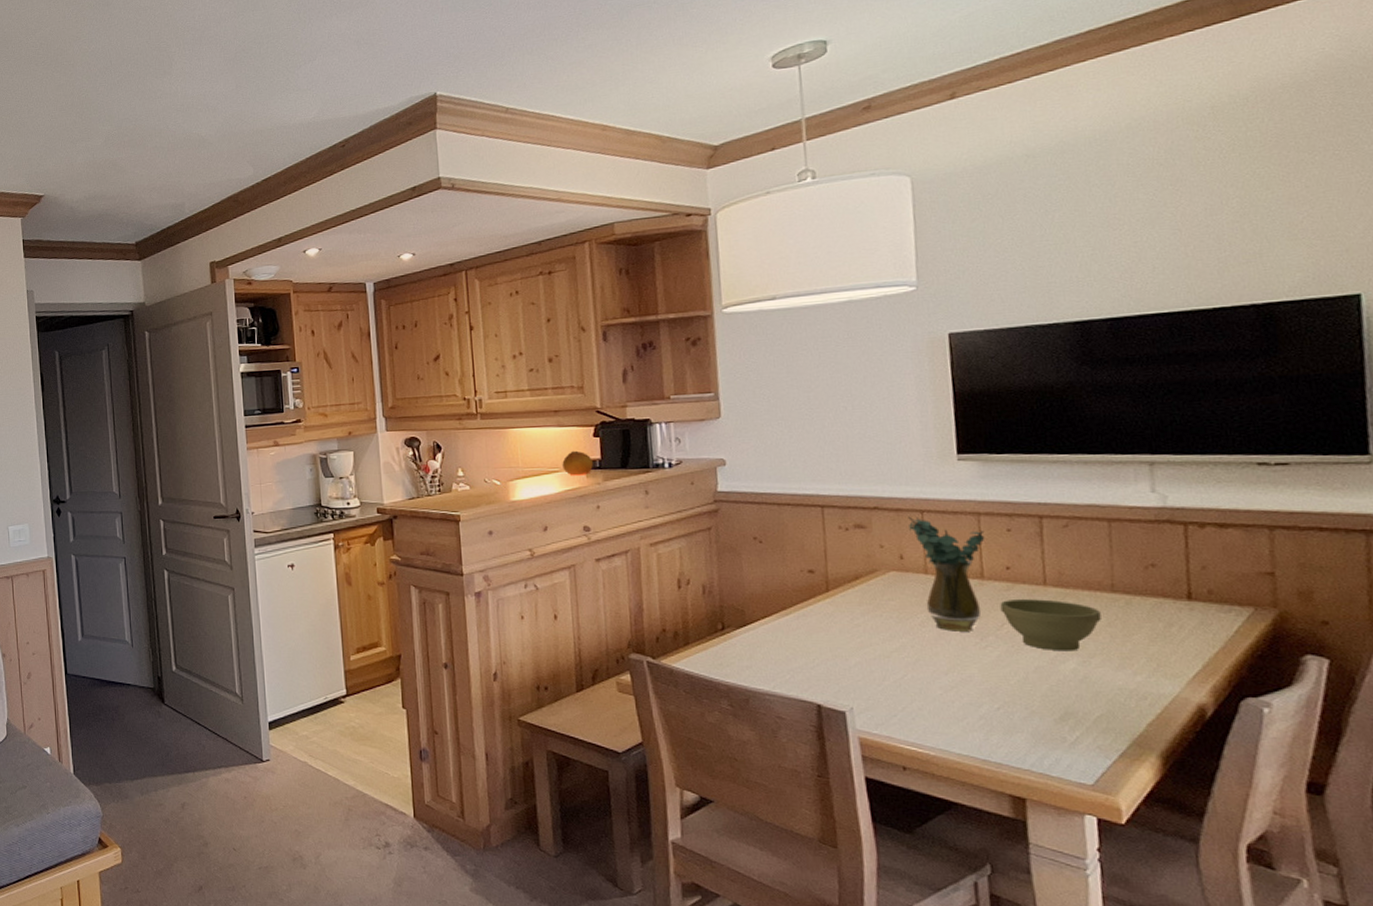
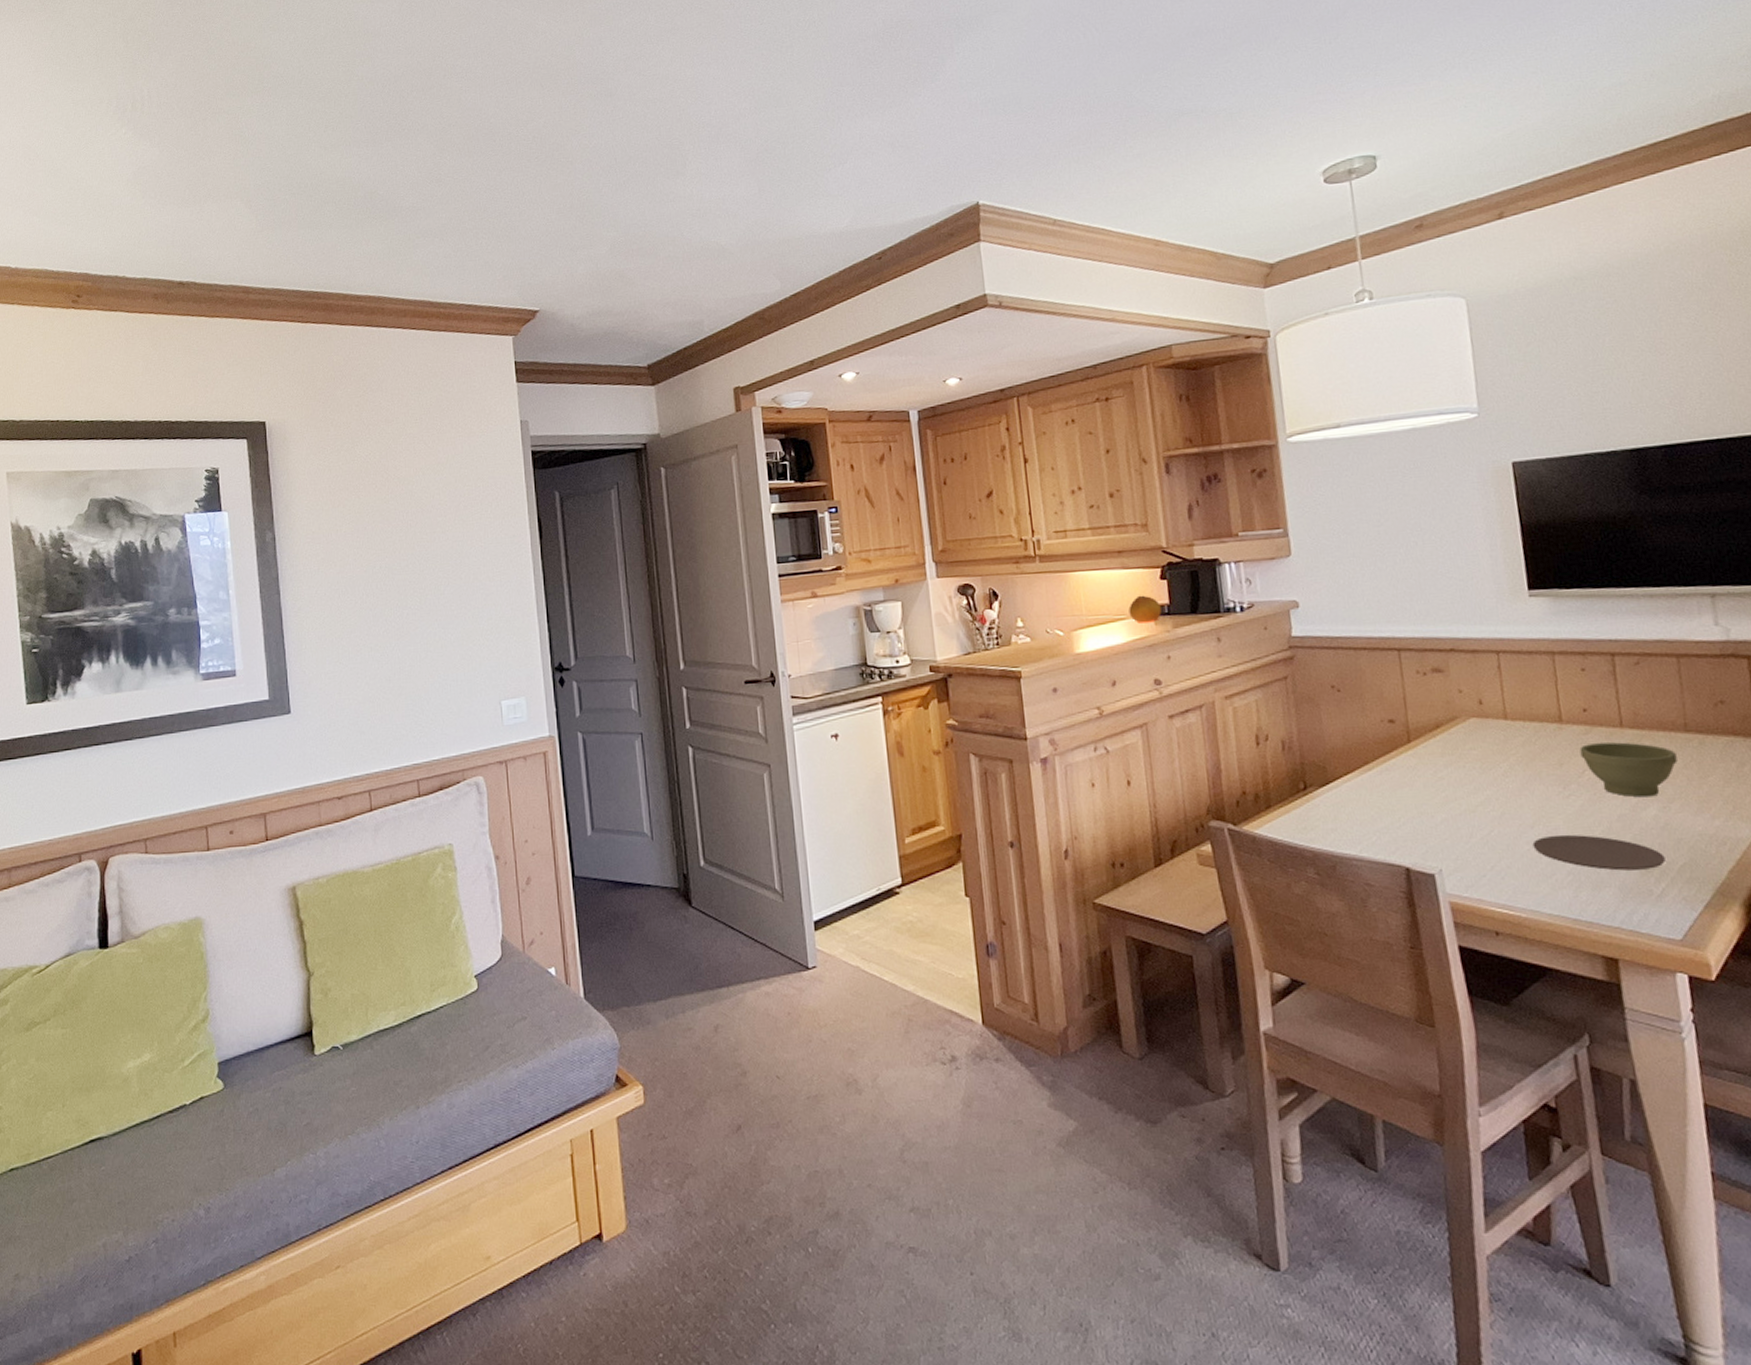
vase: present [908,516,985,631] -> none [1484,657,1563,781]
plate: none [945,682,1082,718] -> present [1532,834,1666,871]

